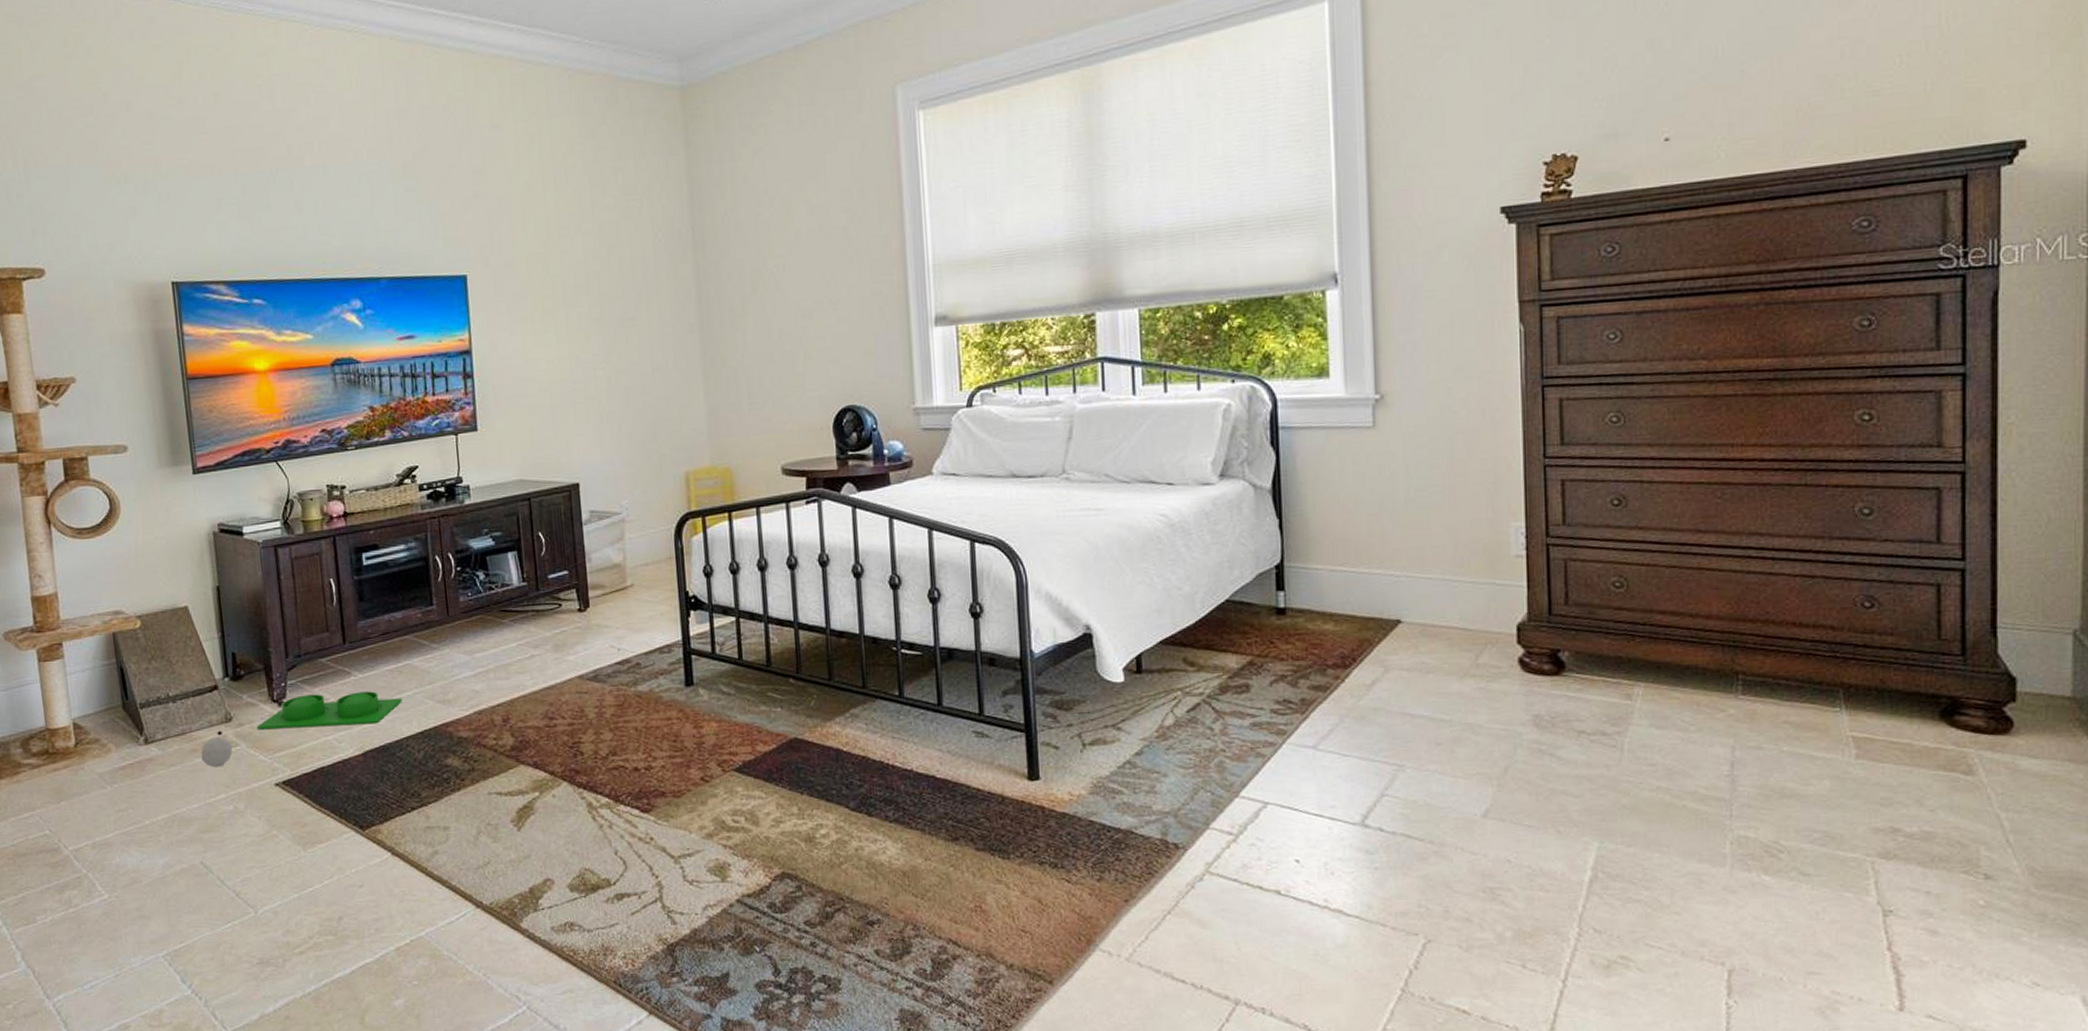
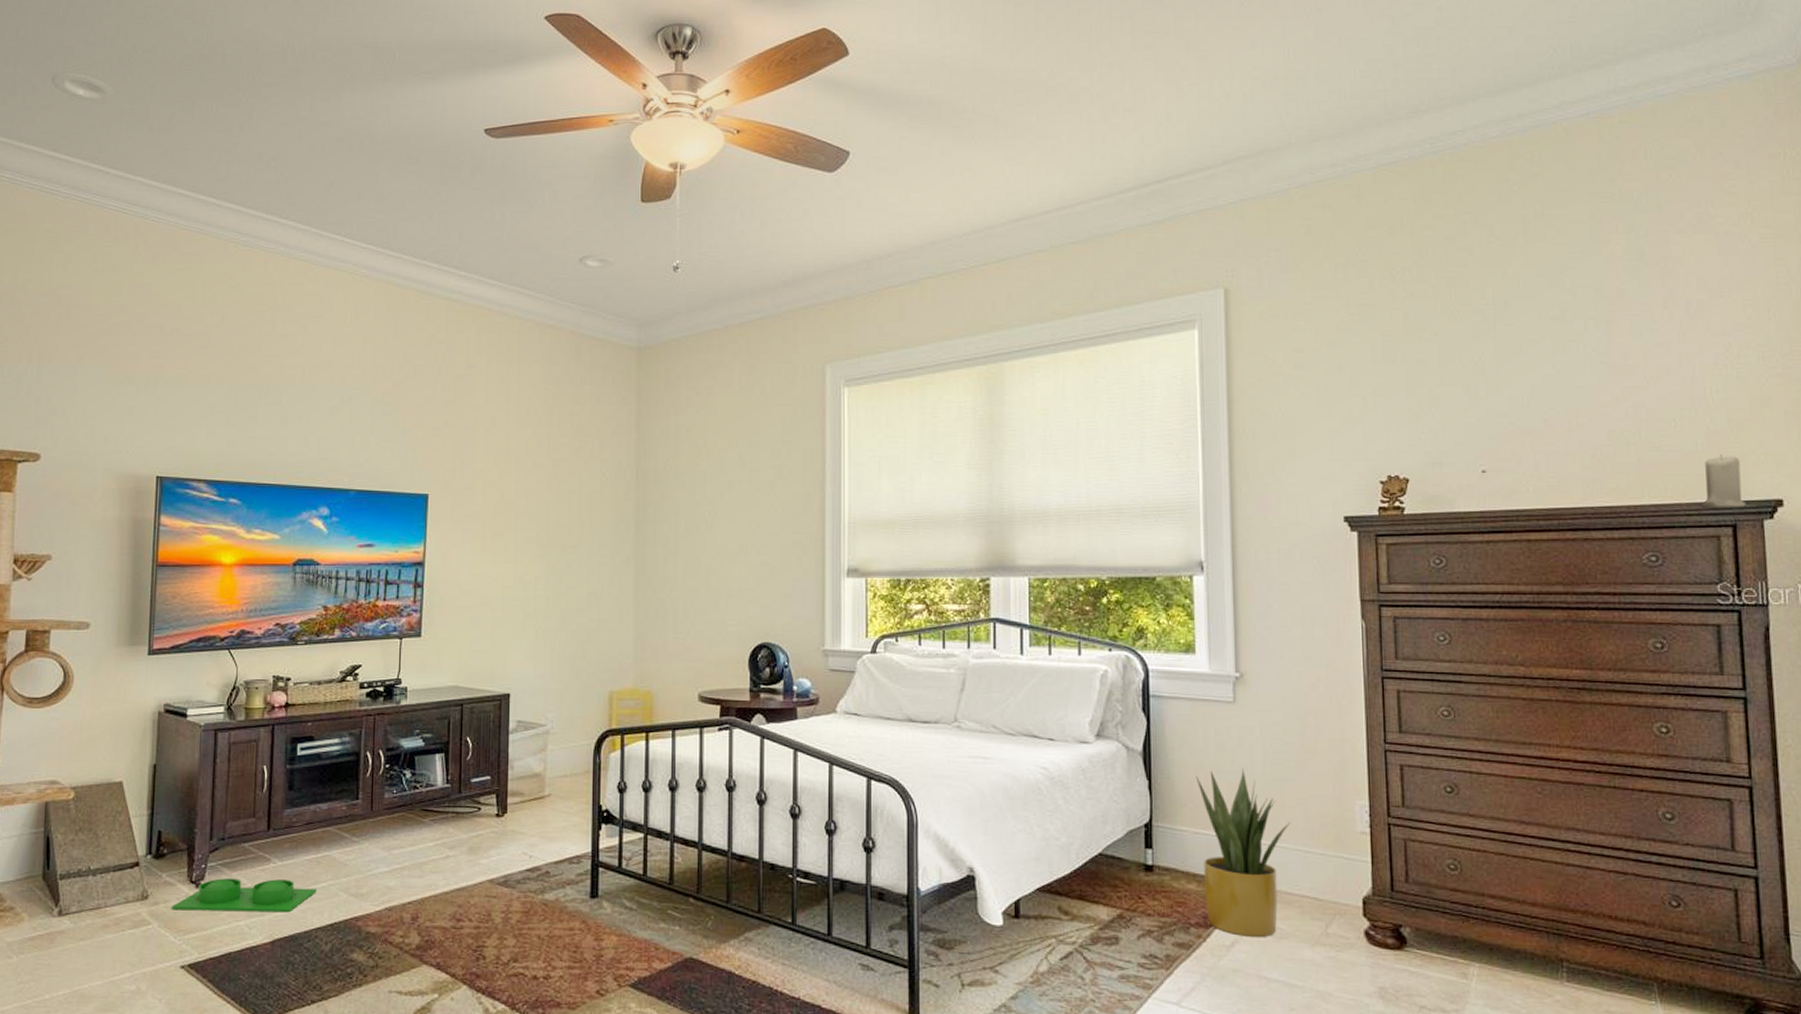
cat toy: present [200,731,233,767] -> none [112,908,144,945]
planter: none [1331,497,1438,674] -> present [1196,768,1291,937]
candle: none [1927,93,1982,159] -> present [1702,454,1747,509]

